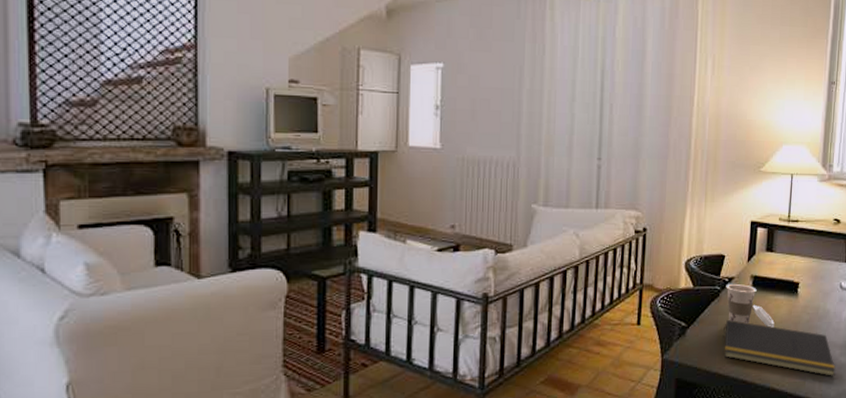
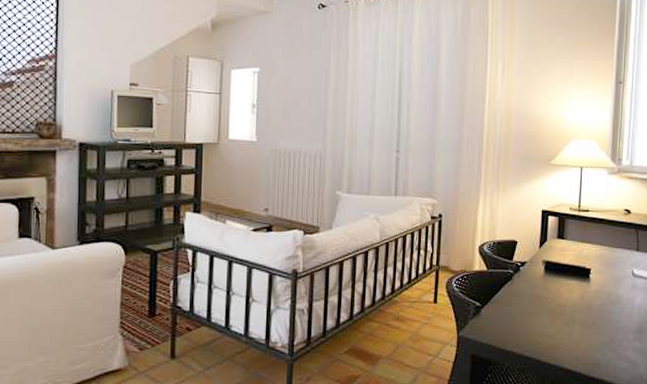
notepad: present [723,320,836,377] -> none [517,302,630,361]
cup: present [726,283,775,328] -> none [518,267,567,310]

